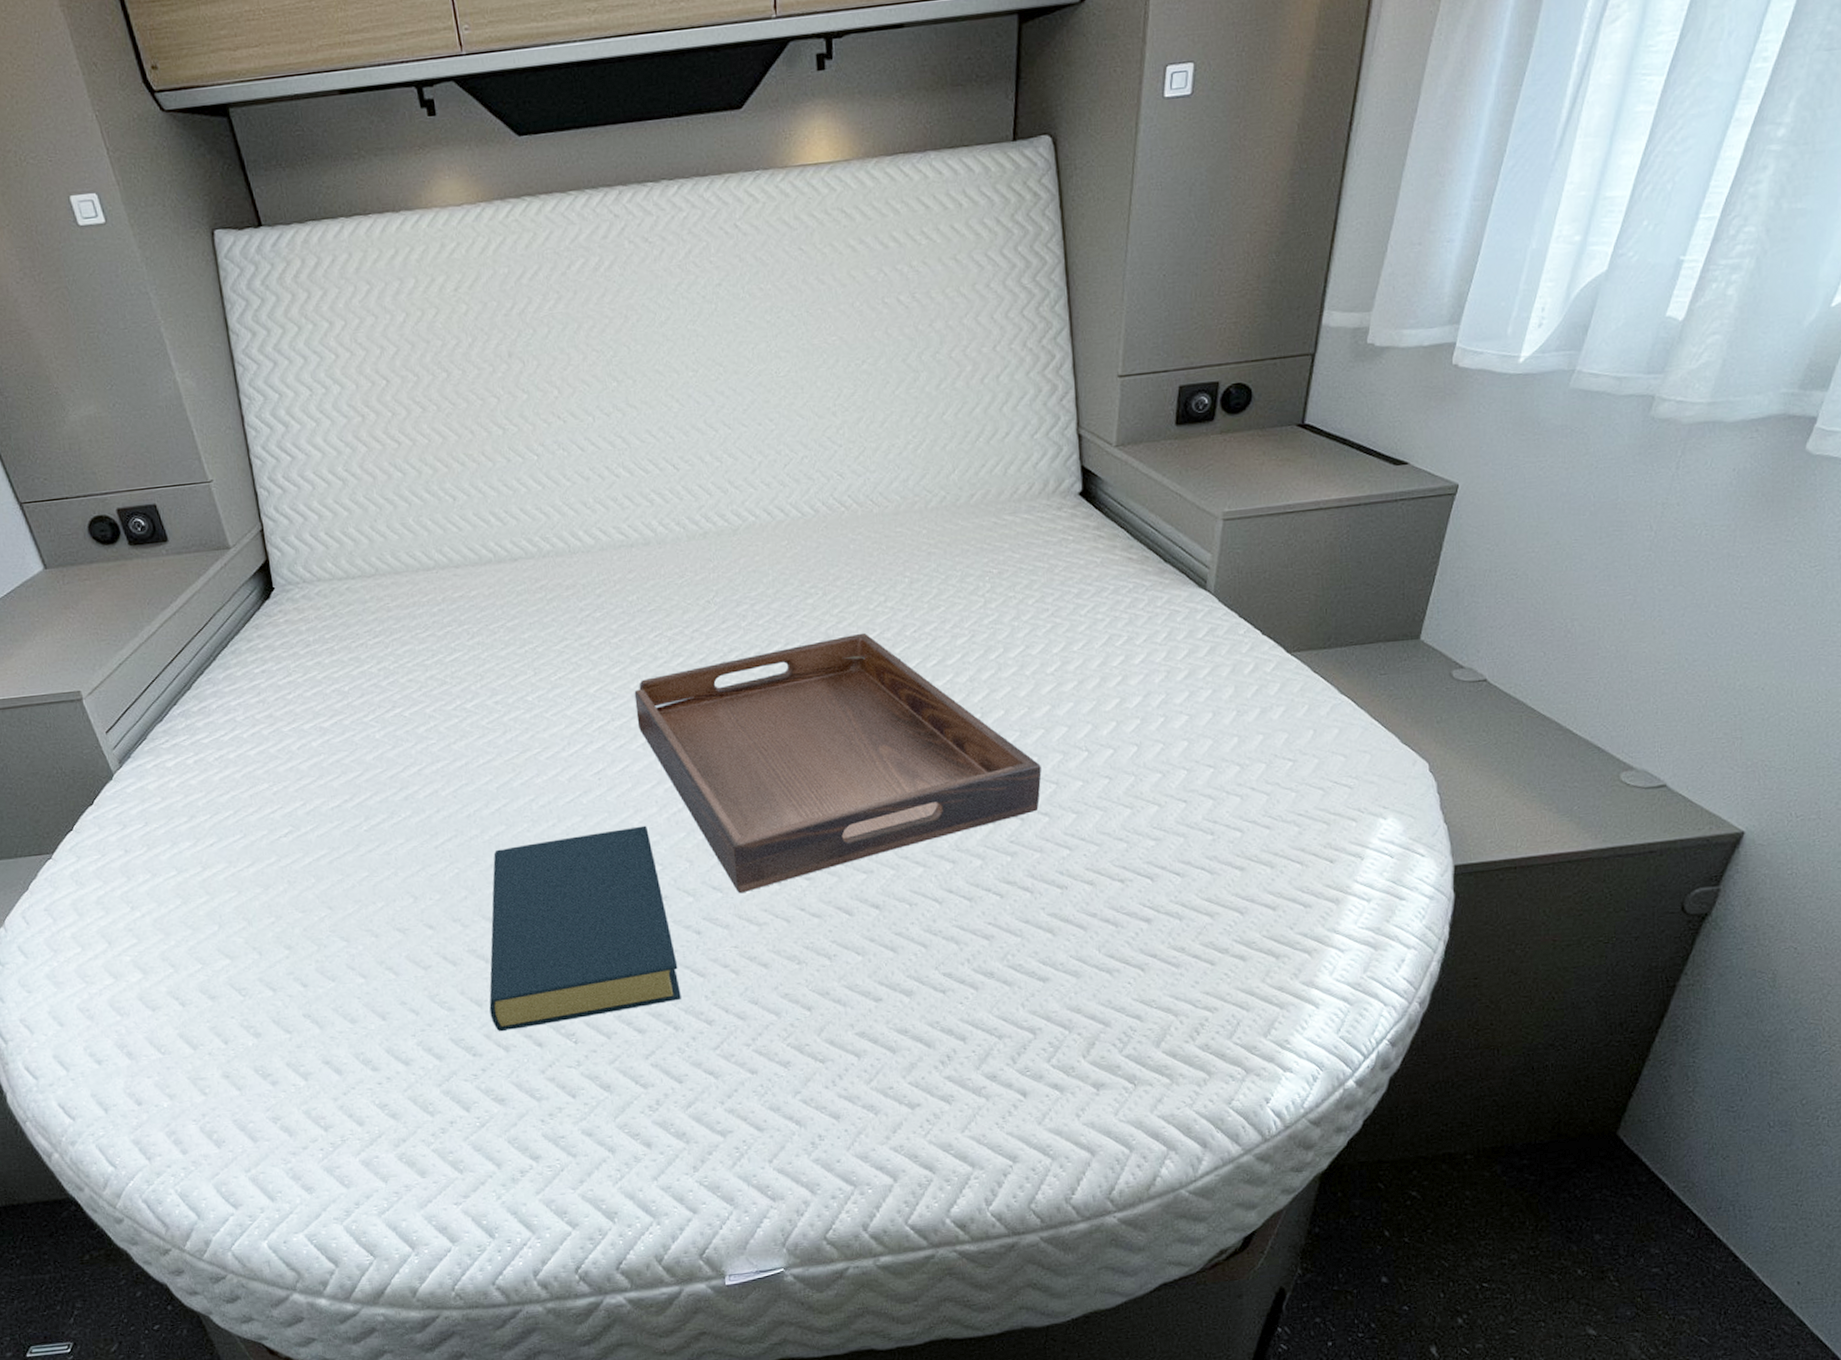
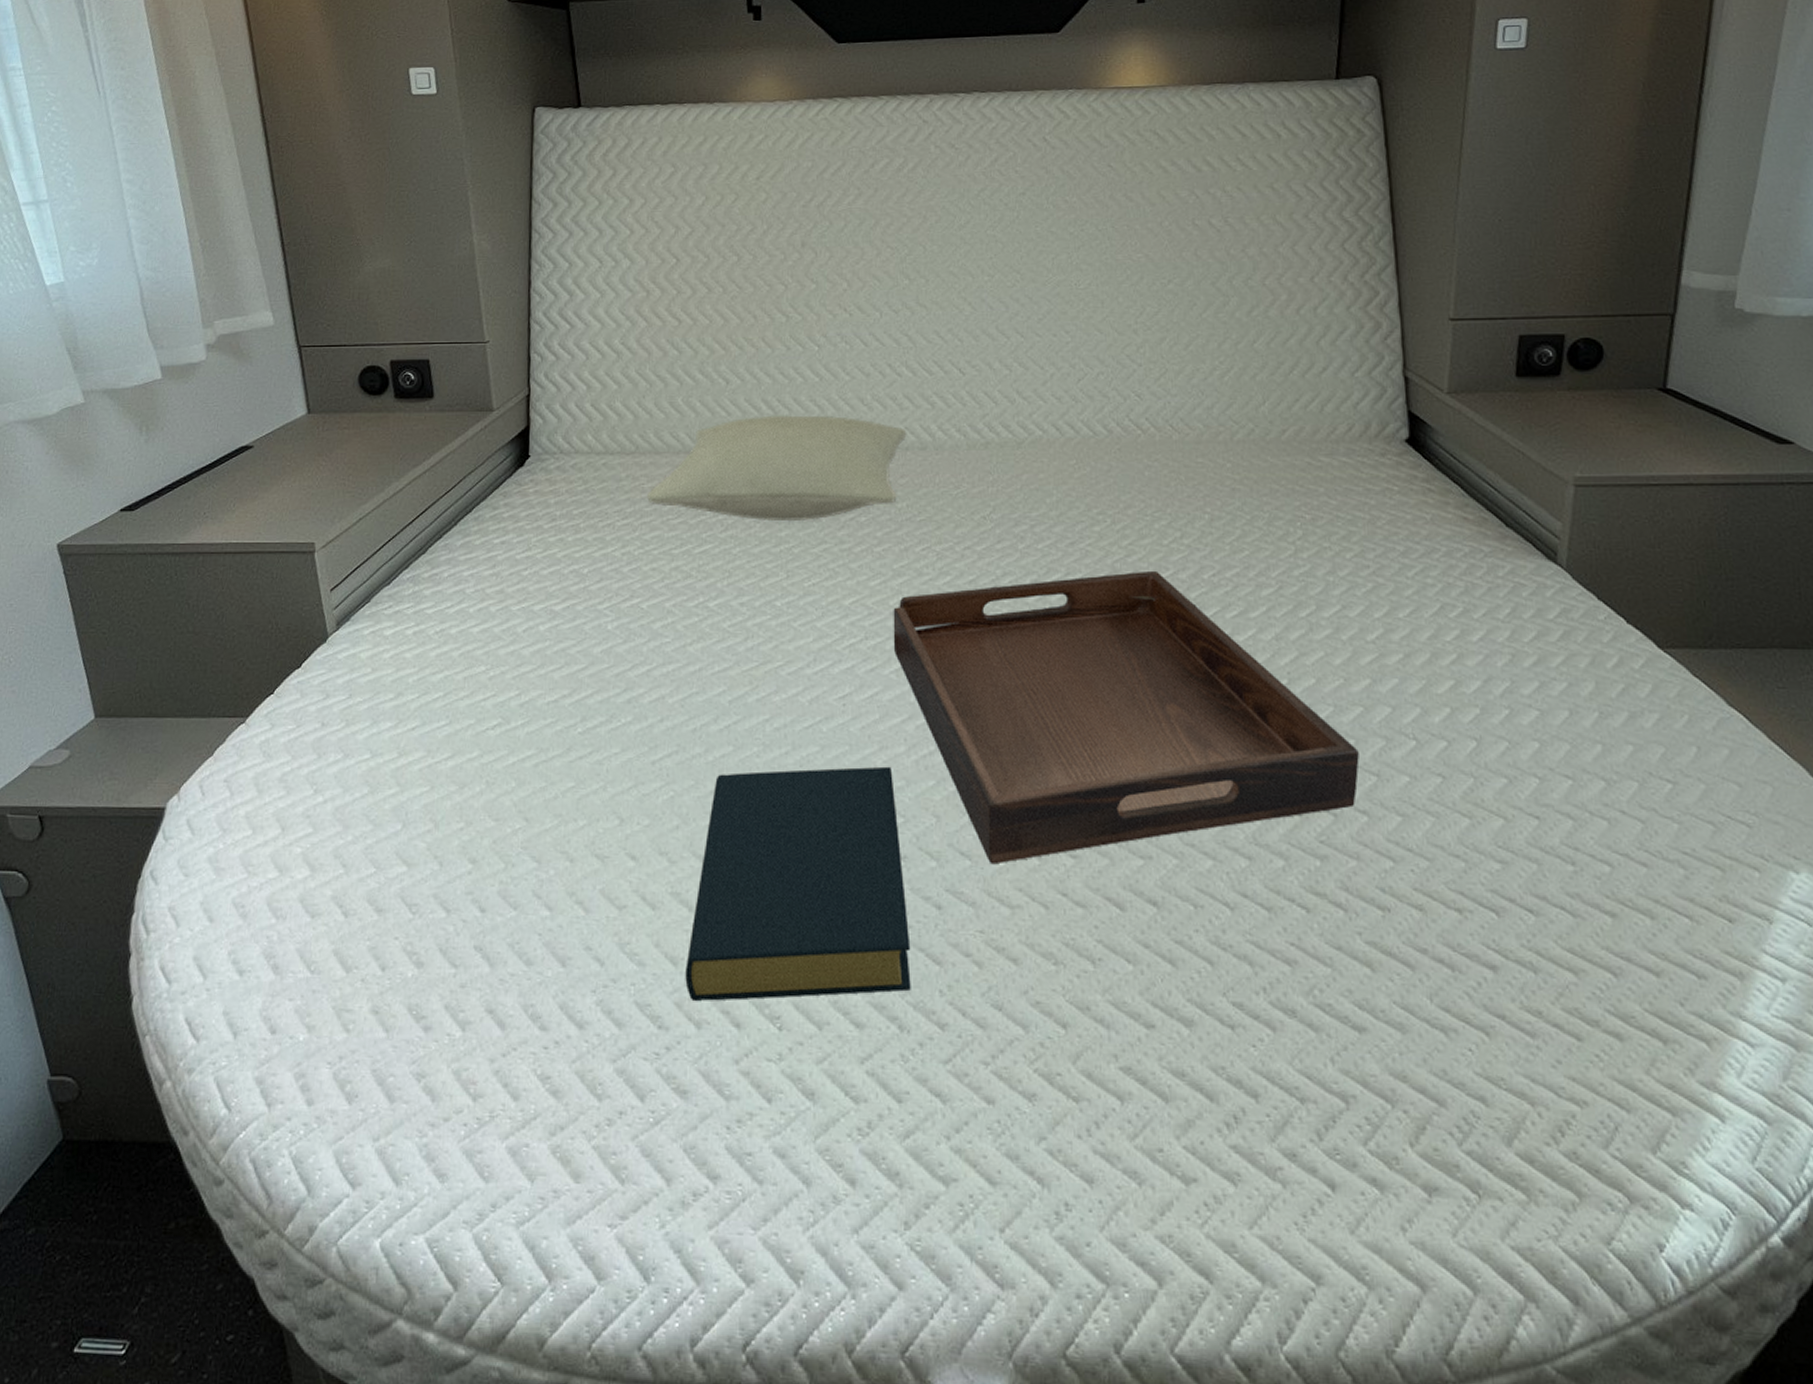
pillow: none [392,521,631,627] -> present [646,415,907,522]

